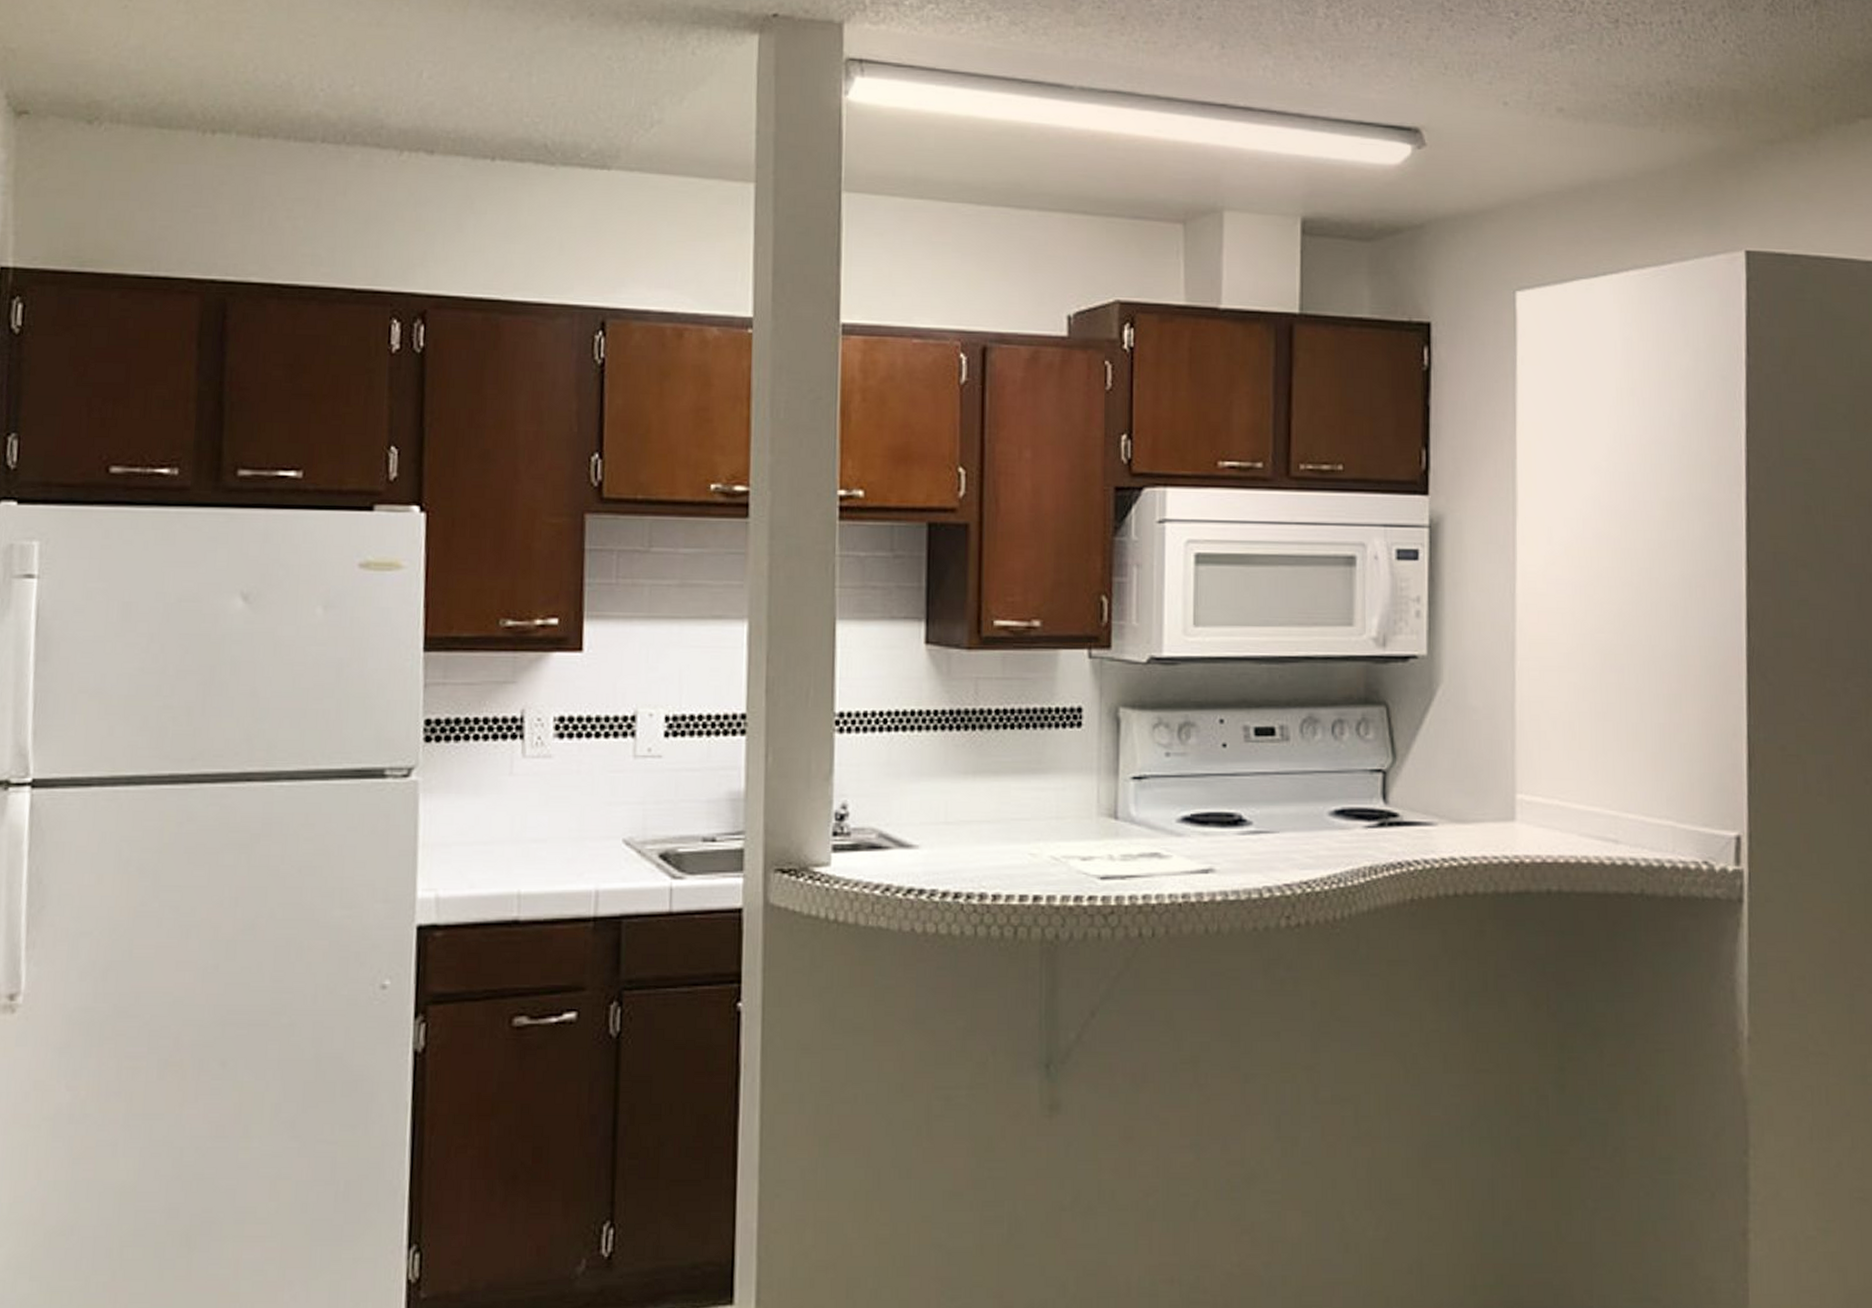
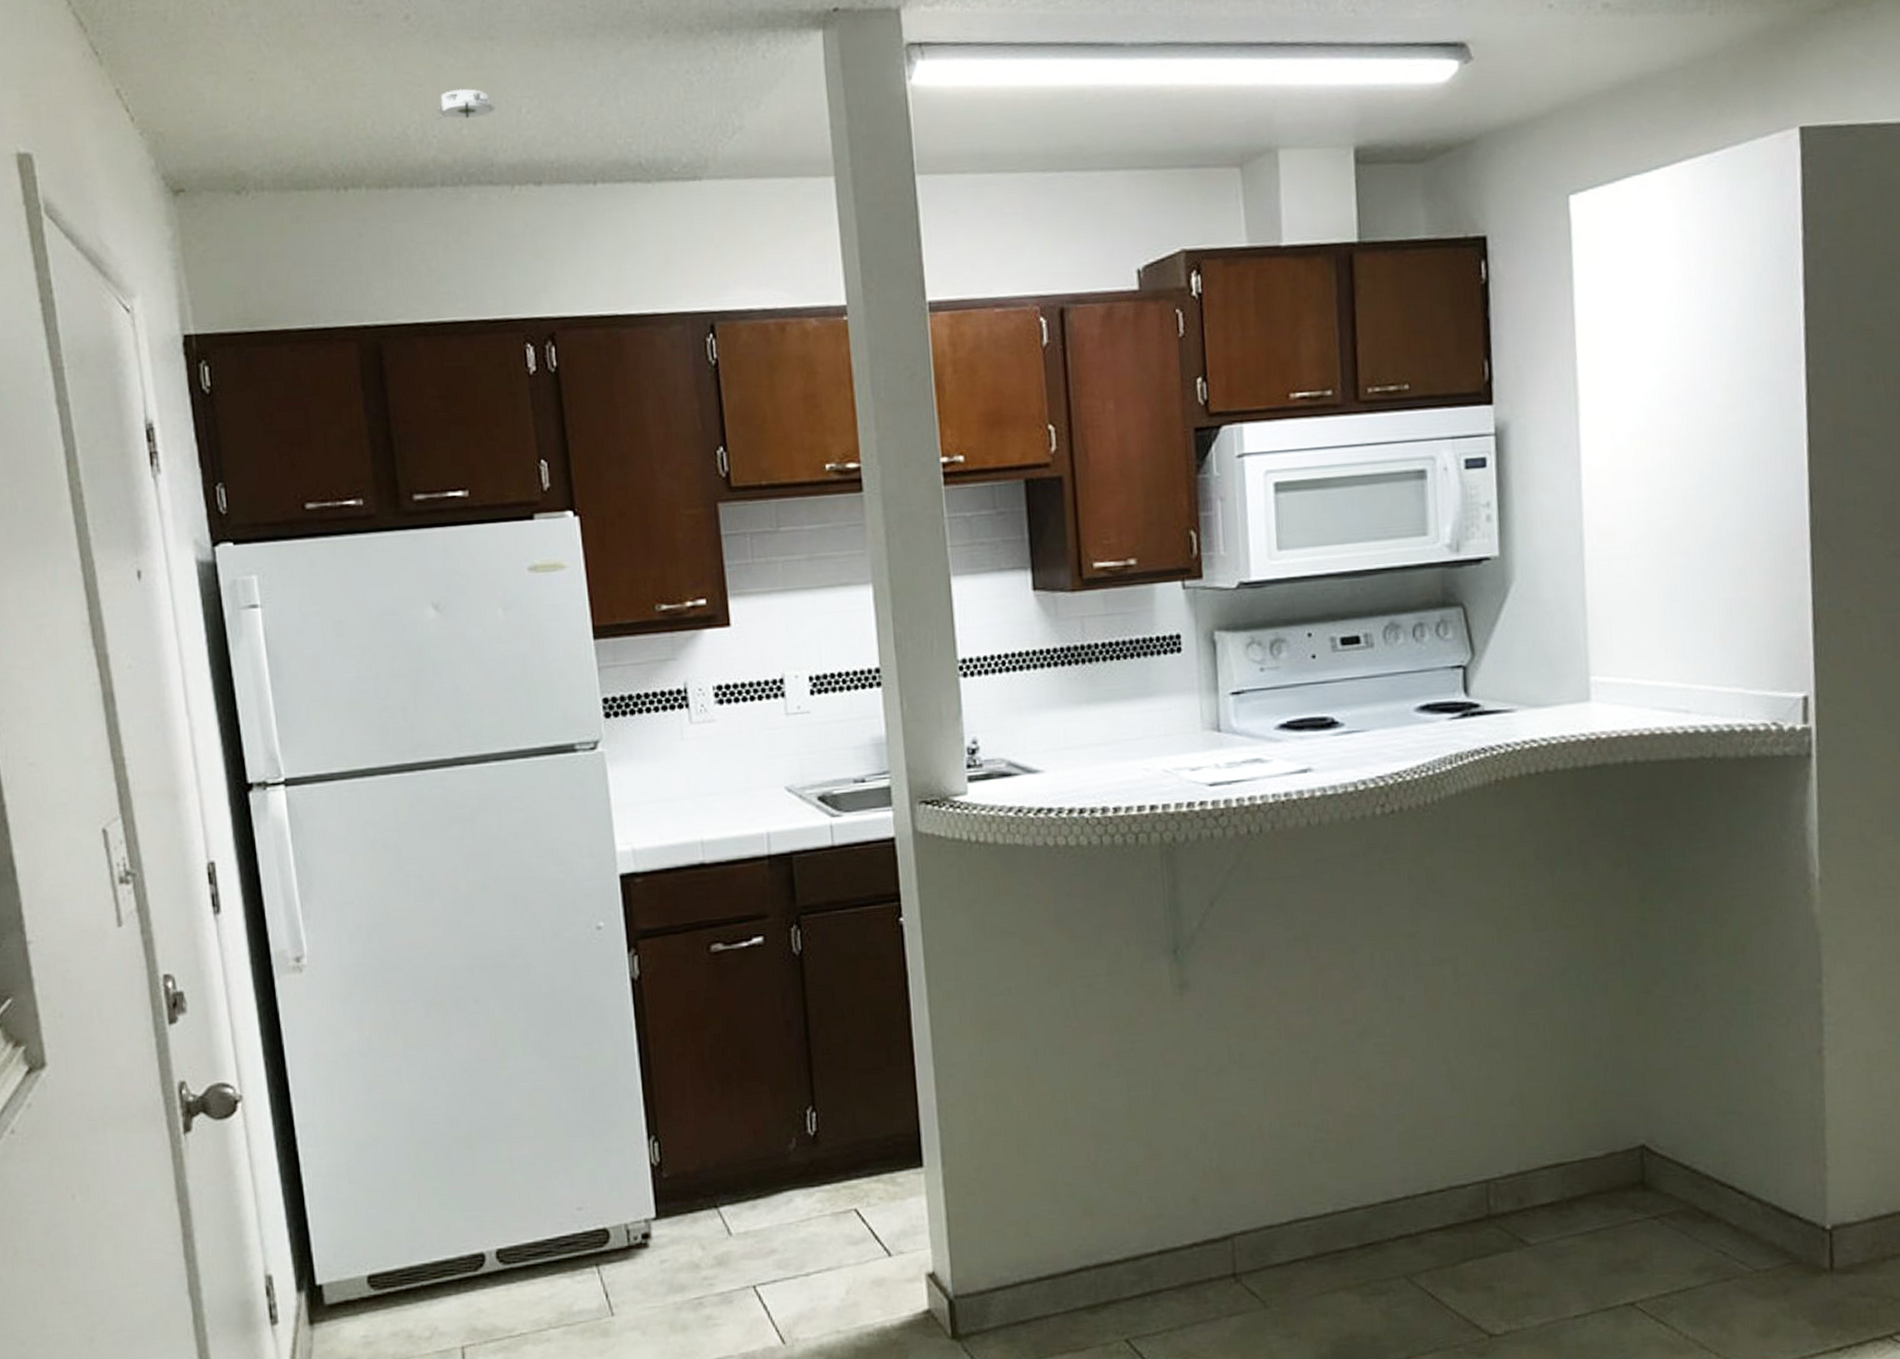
smoke detector: none [326,44,395,76] -> present [436,88,496,120]

